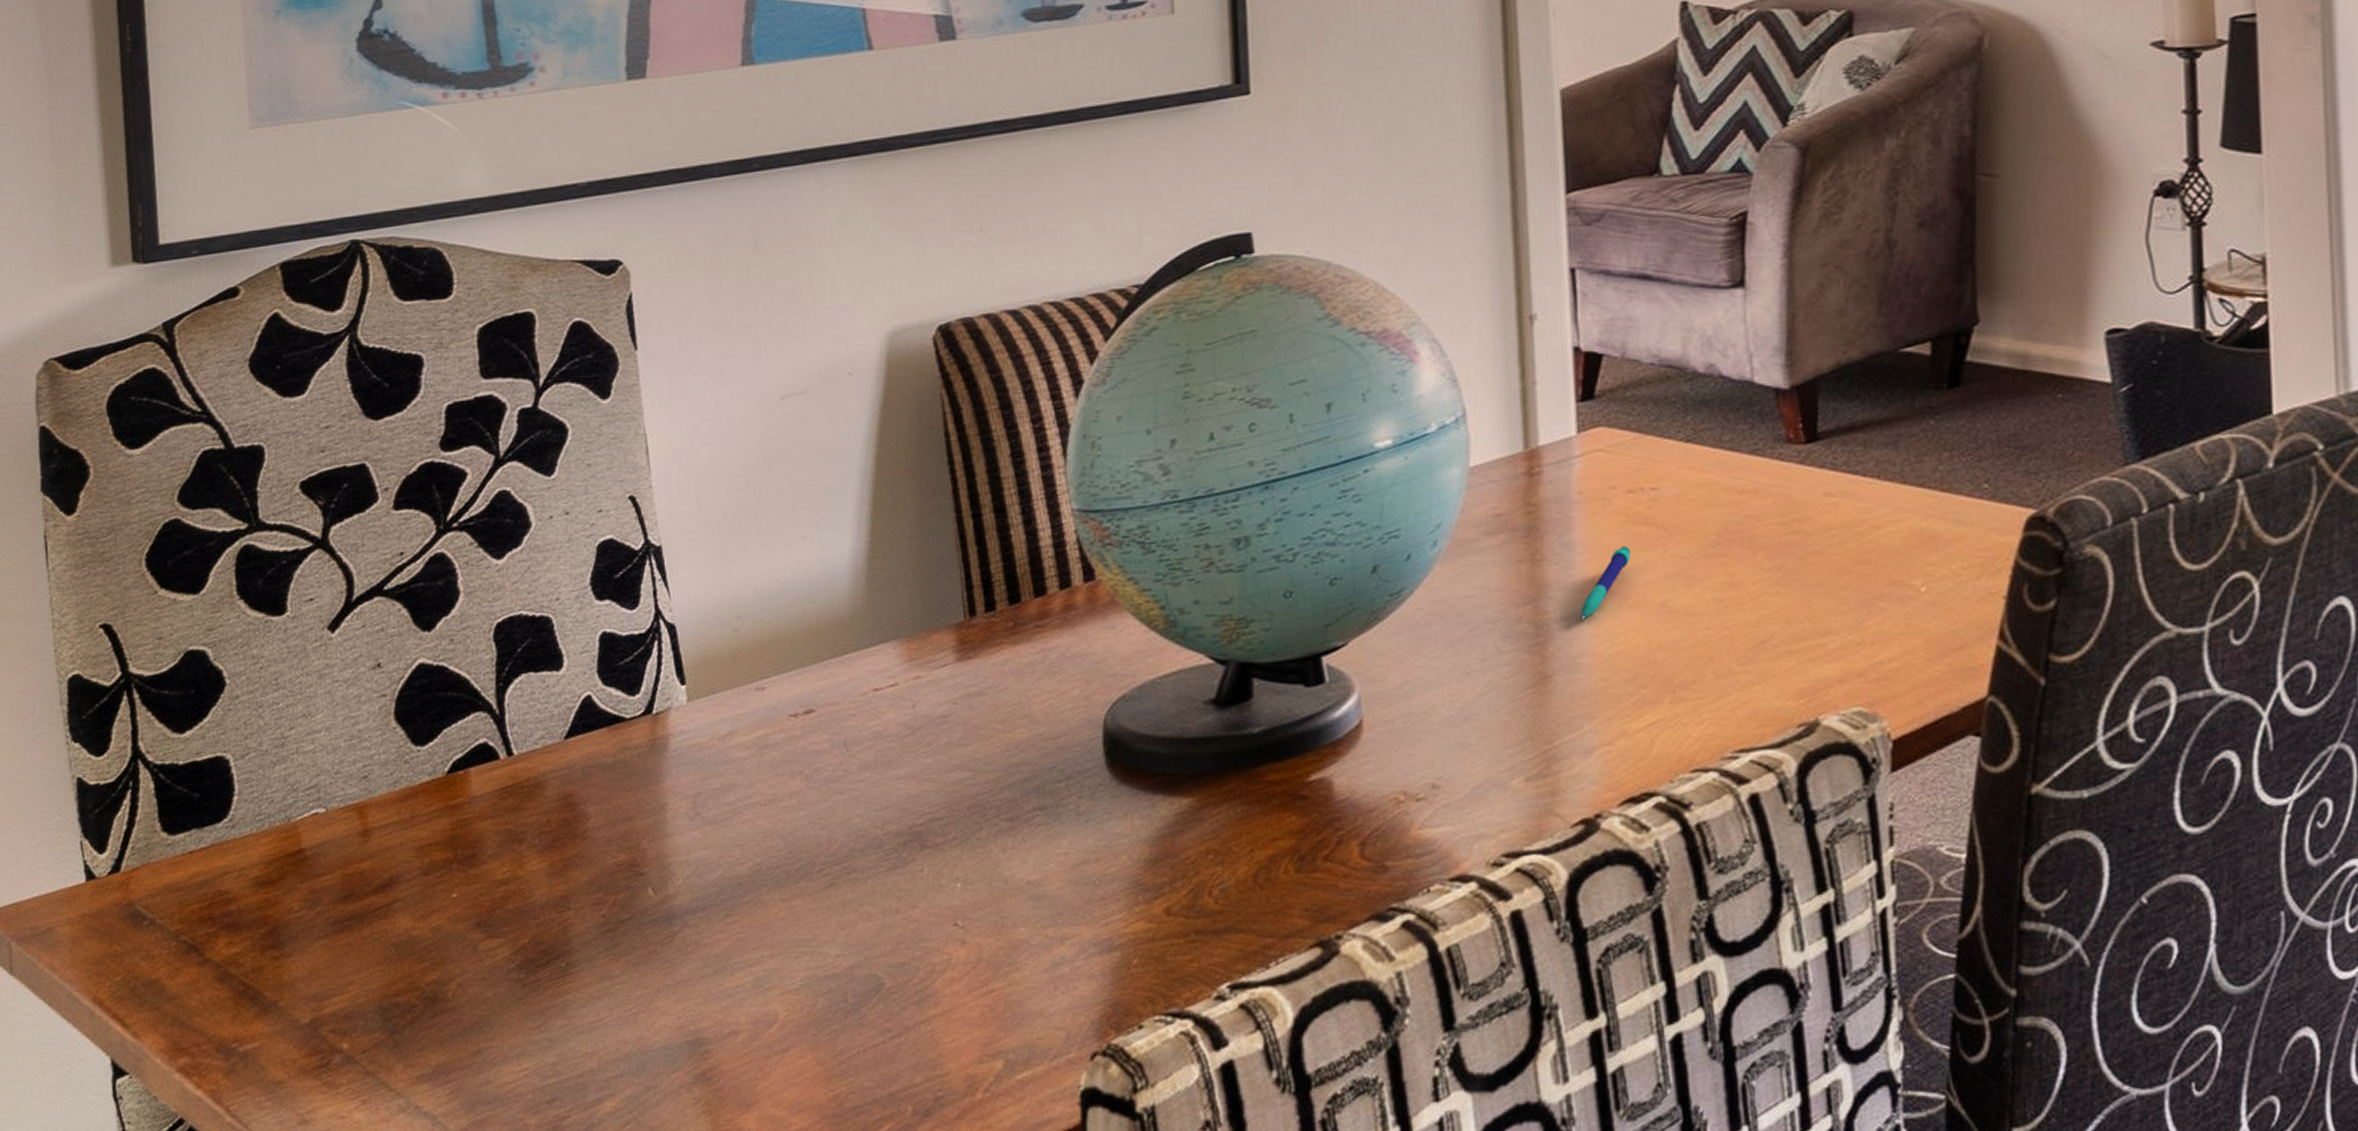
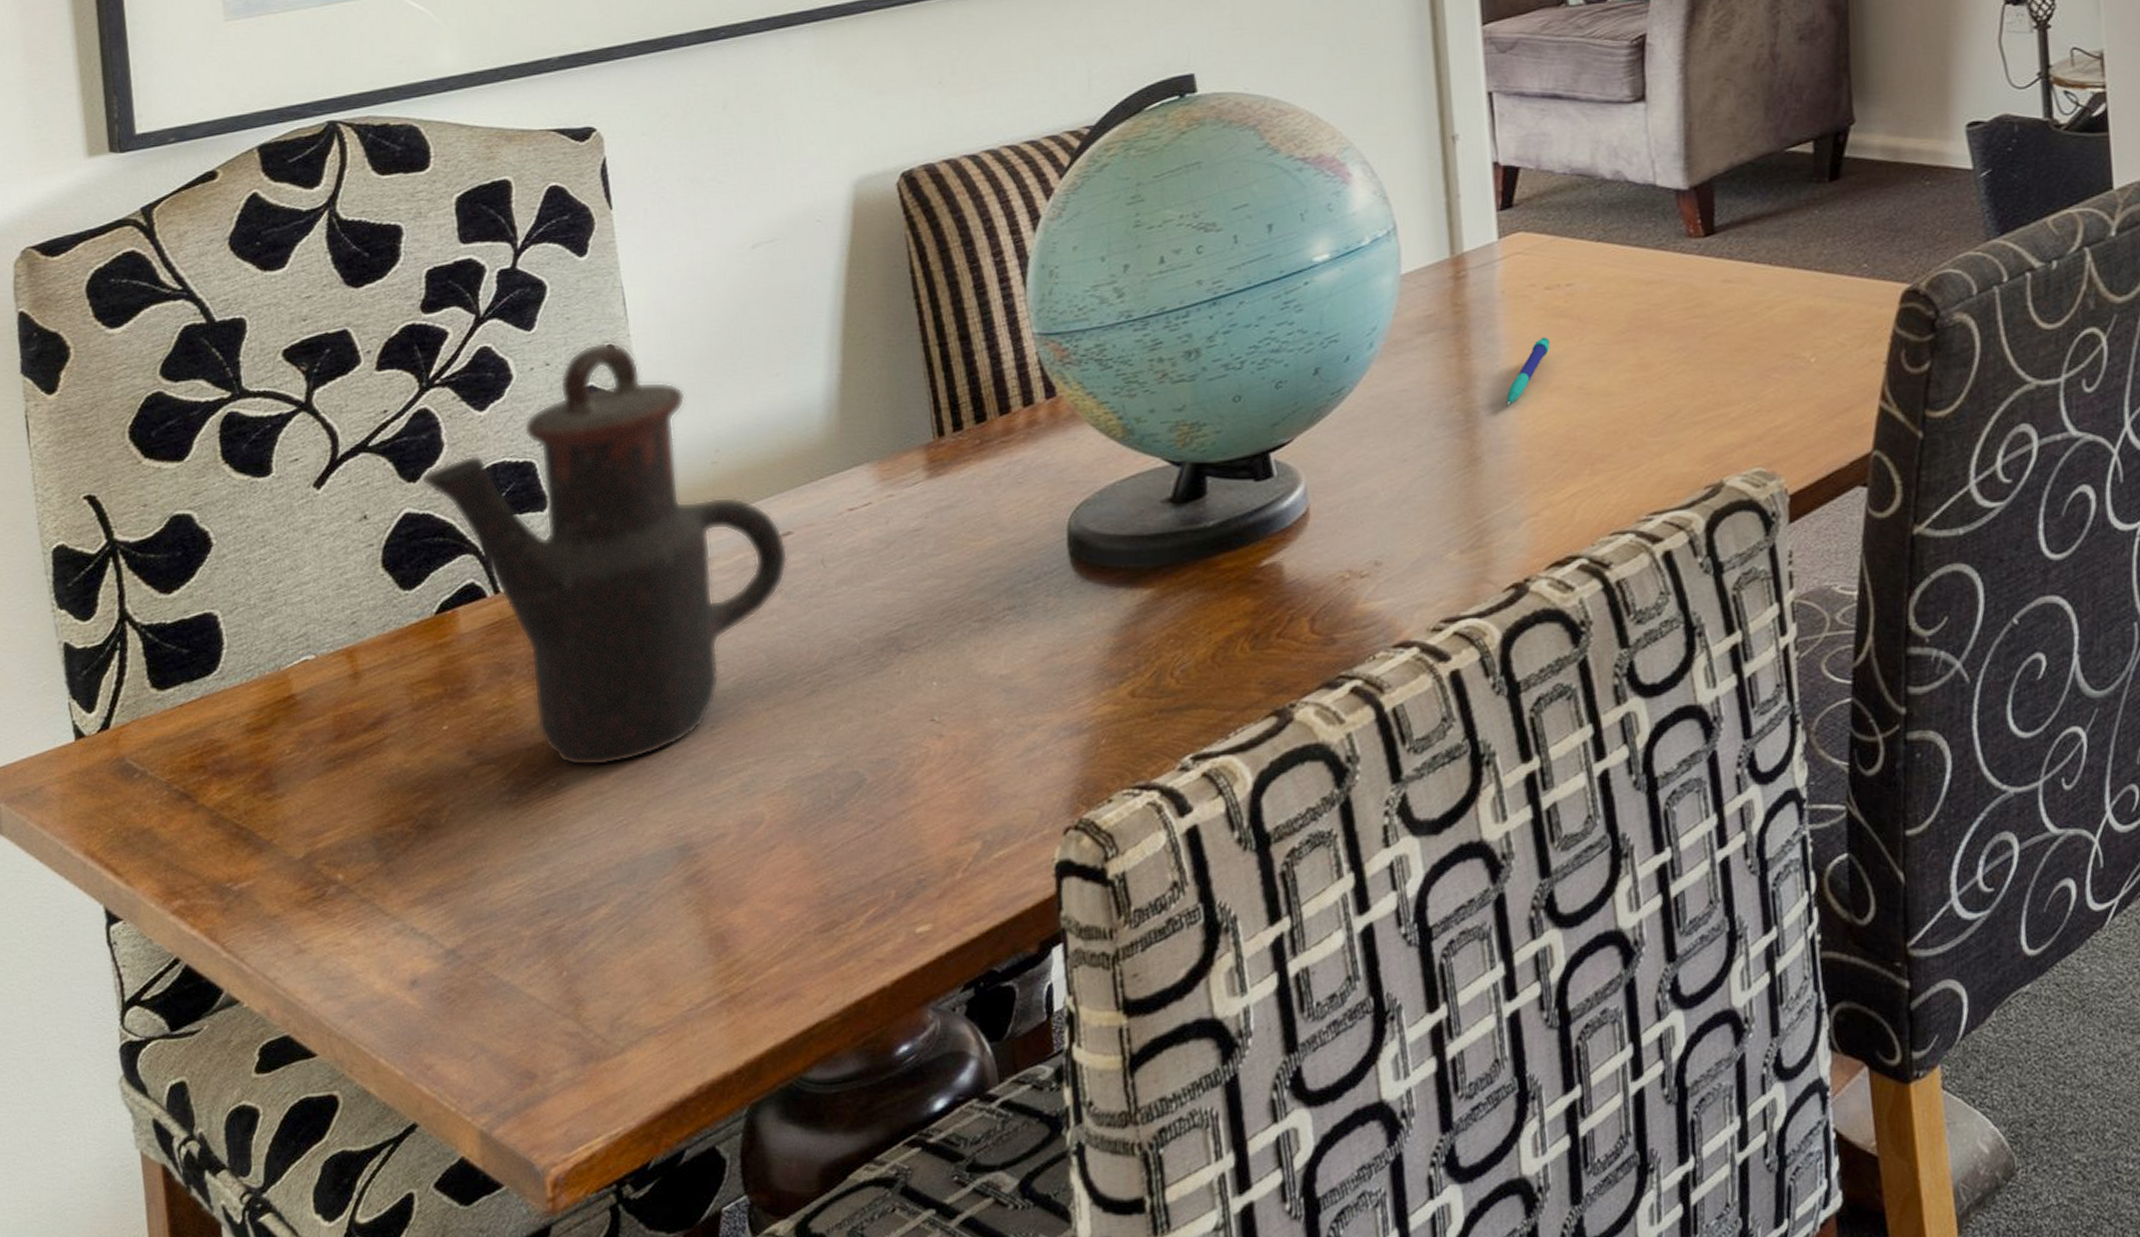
teapot: none [435,492,810,949] -> present [420,342,789,766]

